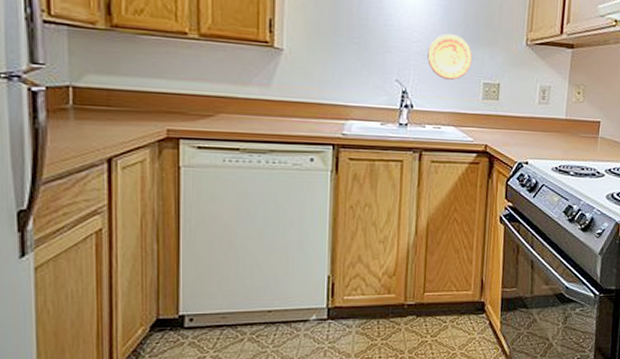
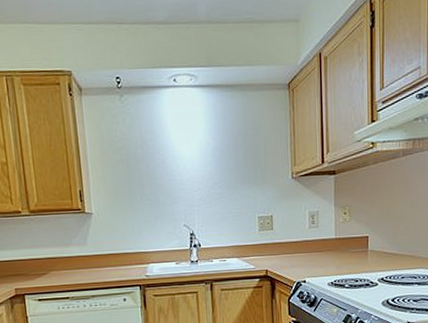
decorative plate: present [427,34,473,80] -> none [207,179,247,219]

